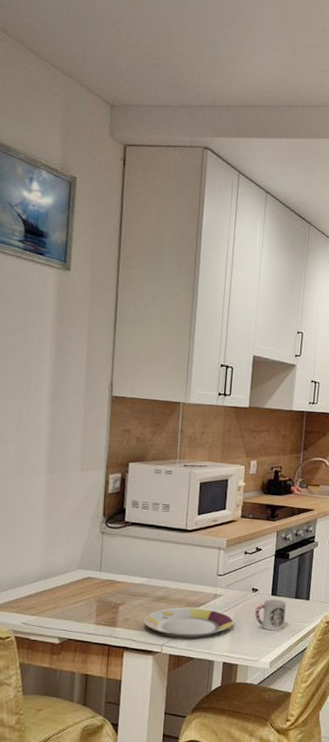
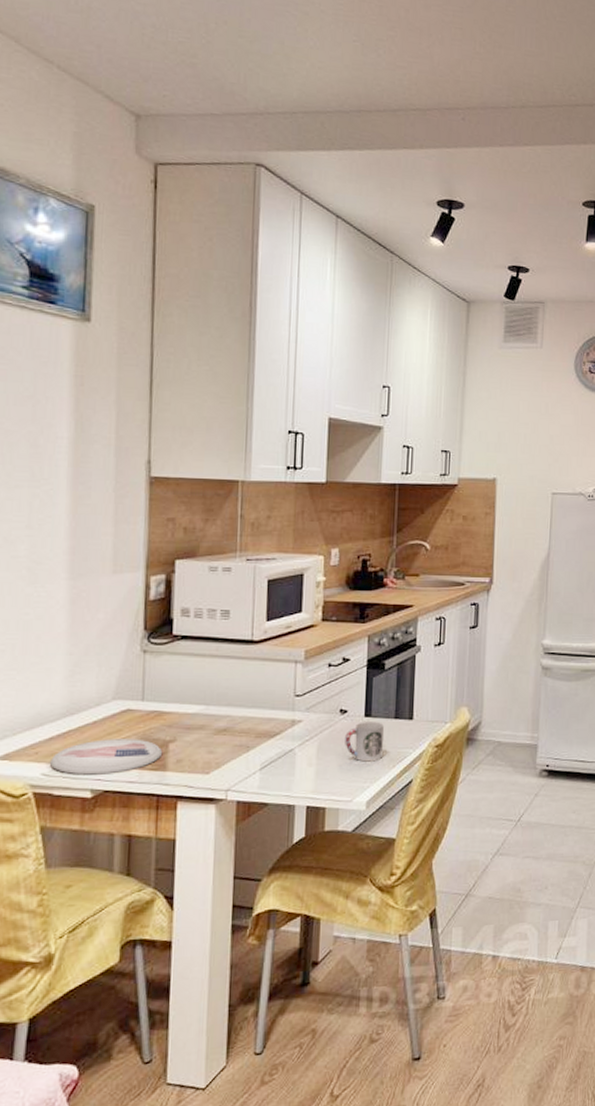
plate: none [27,599,114,627] -> present [49,739,163,775]
plate: present [144,607,234,638] -> none [202,739,319,779]

